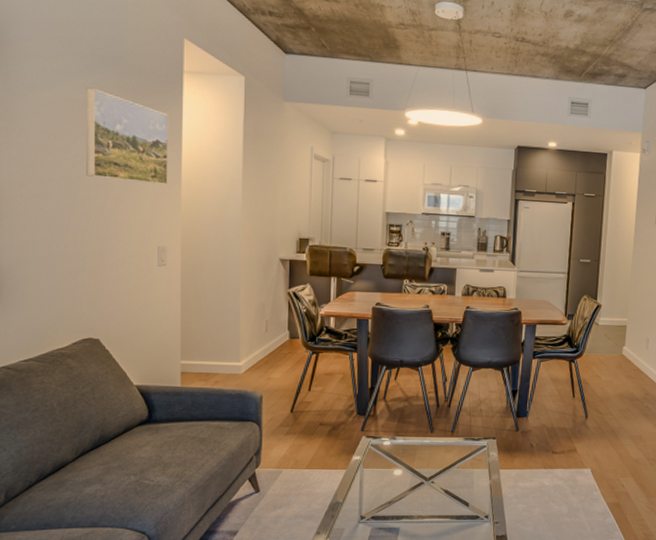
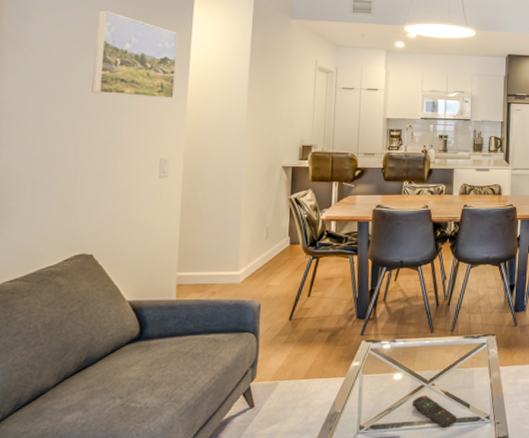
remote control: none [411,491,456,523] -> present [412,395,457,428]

